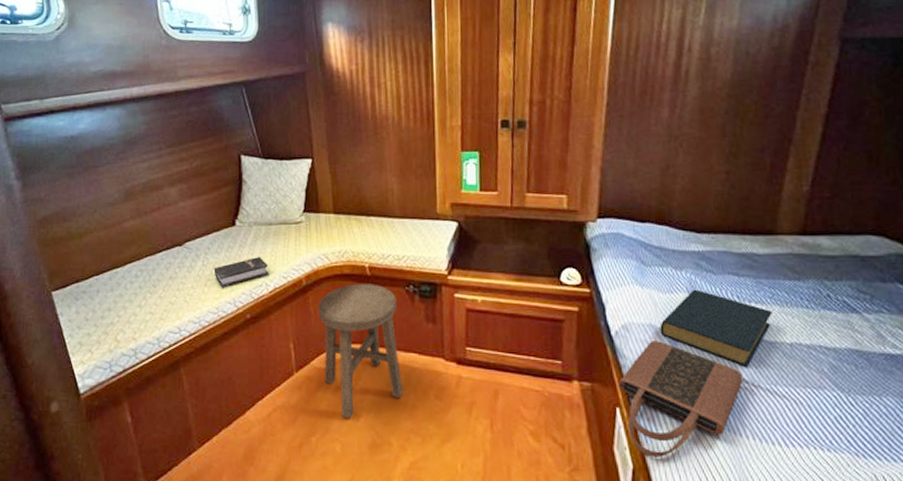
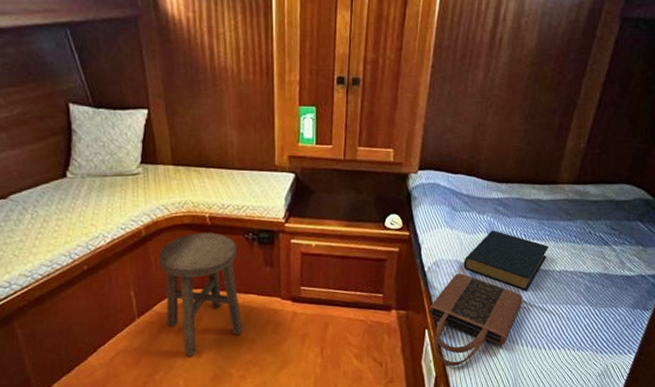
hardback book: present [214,256,269,288] -> none [44,208,106,241]

